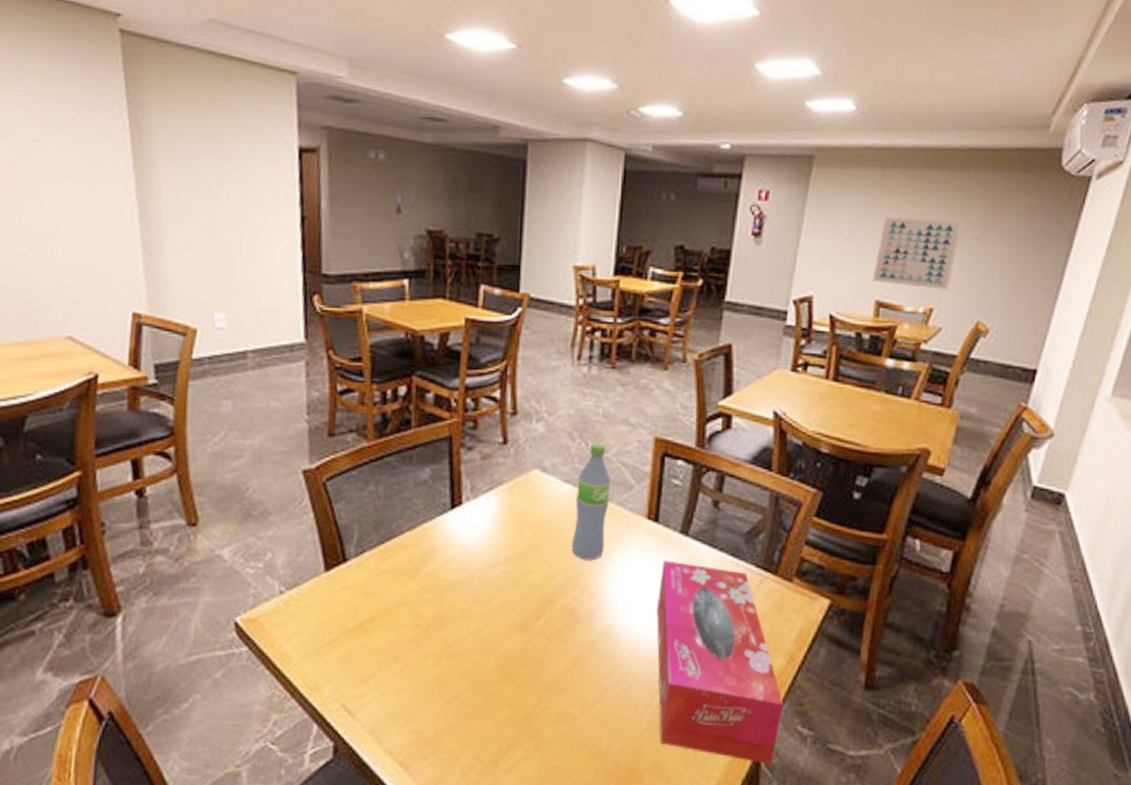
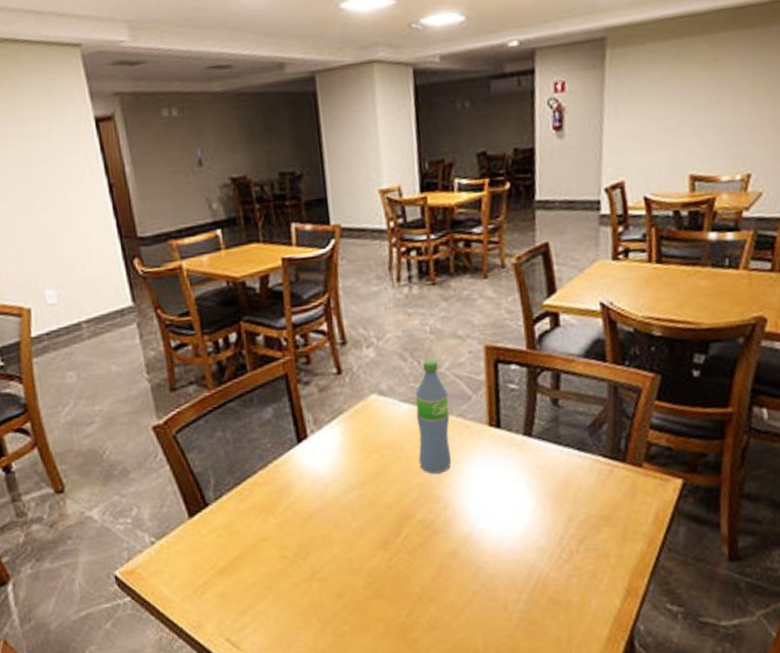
tissue box: present [656,560,784,765] -> none [510,463,650,645]
wall art: present [872,216,963,290] -> none [683,78,771,157]

